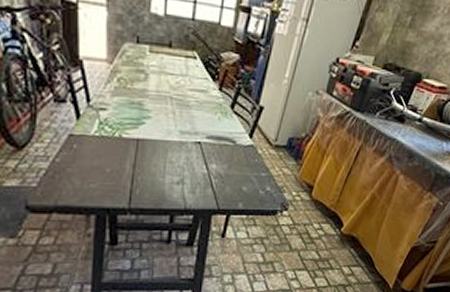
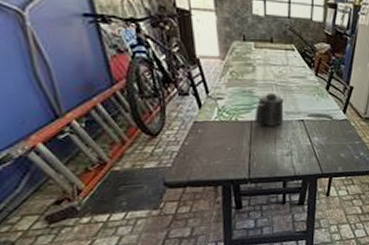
mug: none [142,107,179,147] -> present [254,93,284,126]

